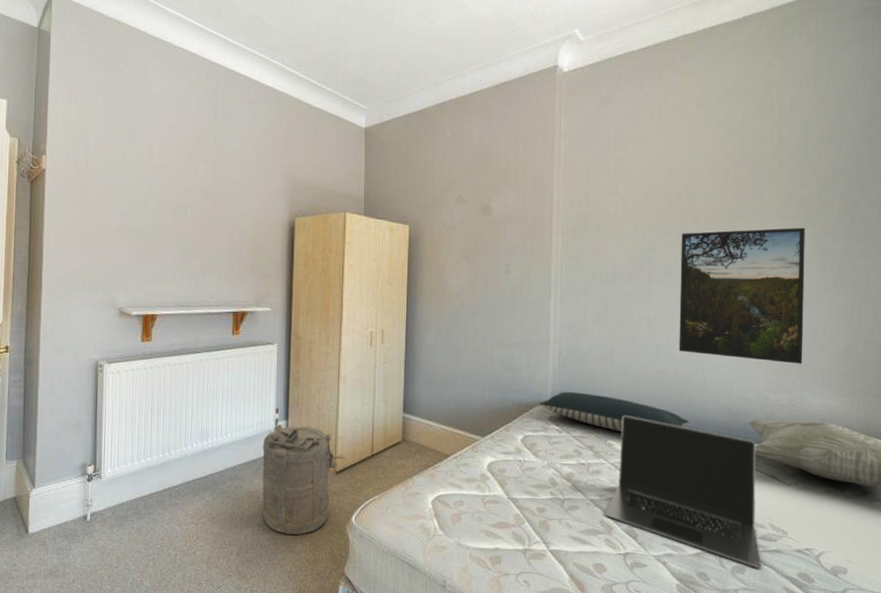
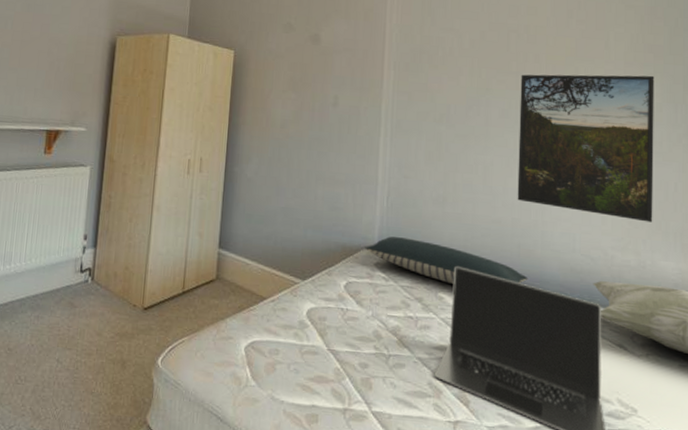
laundry hamper: present [262,424,344,535] -> none [62,252,153,375]

